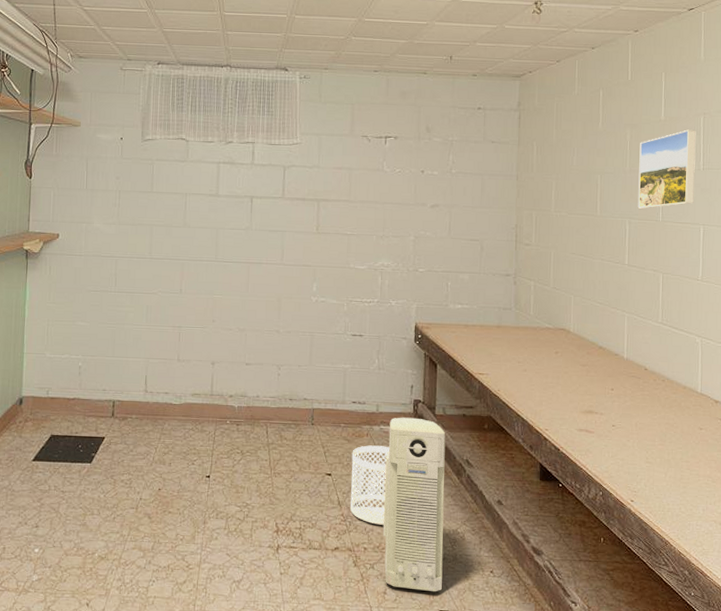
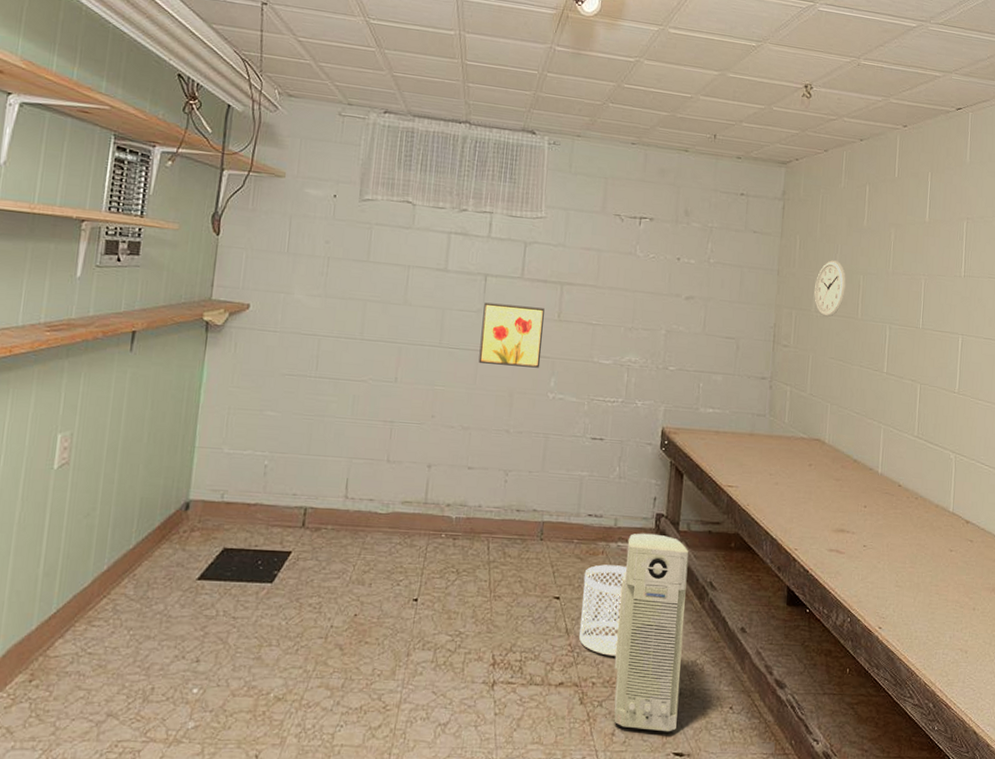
wall art: none [249,221,304,275] -> present [478,302,545,368]
wall clock: none [553,163,584,216] -> present [814,260,846,318]
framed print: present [637,129,696,209] -> none [898,233,959,315]

